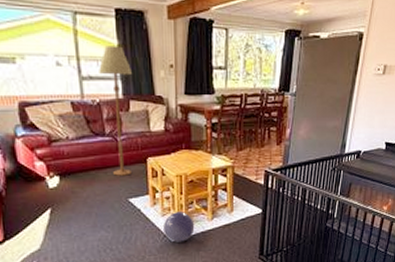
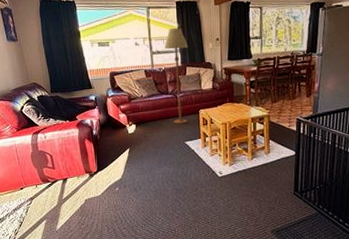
ball: present [162,210,195,242] -> none [211,152,238,178]

